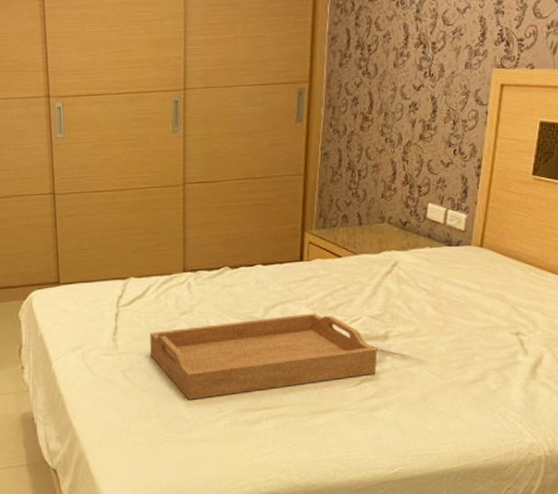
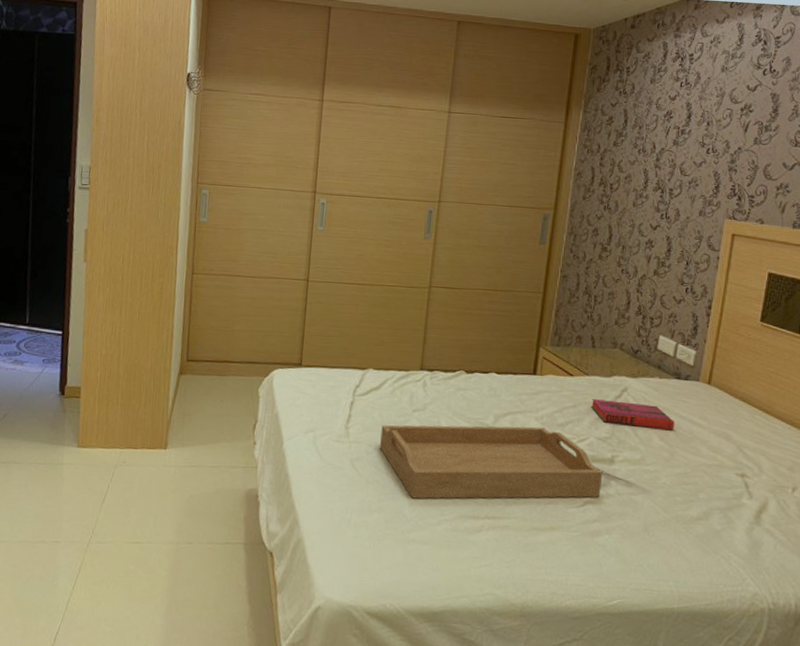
hardback book: none [362,276,447,300] -> present [592,399,674,431]

